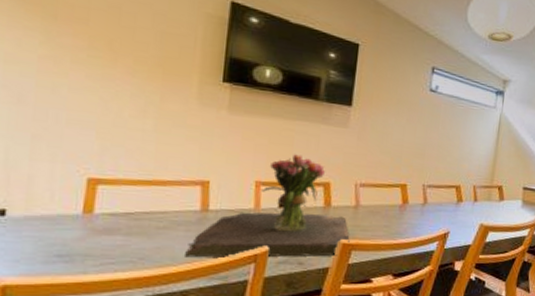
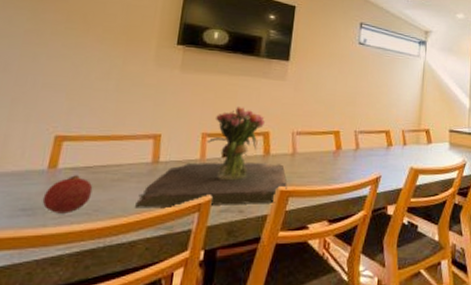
fruit: none [79,221,136,261] -> present [42,175,93,214]

